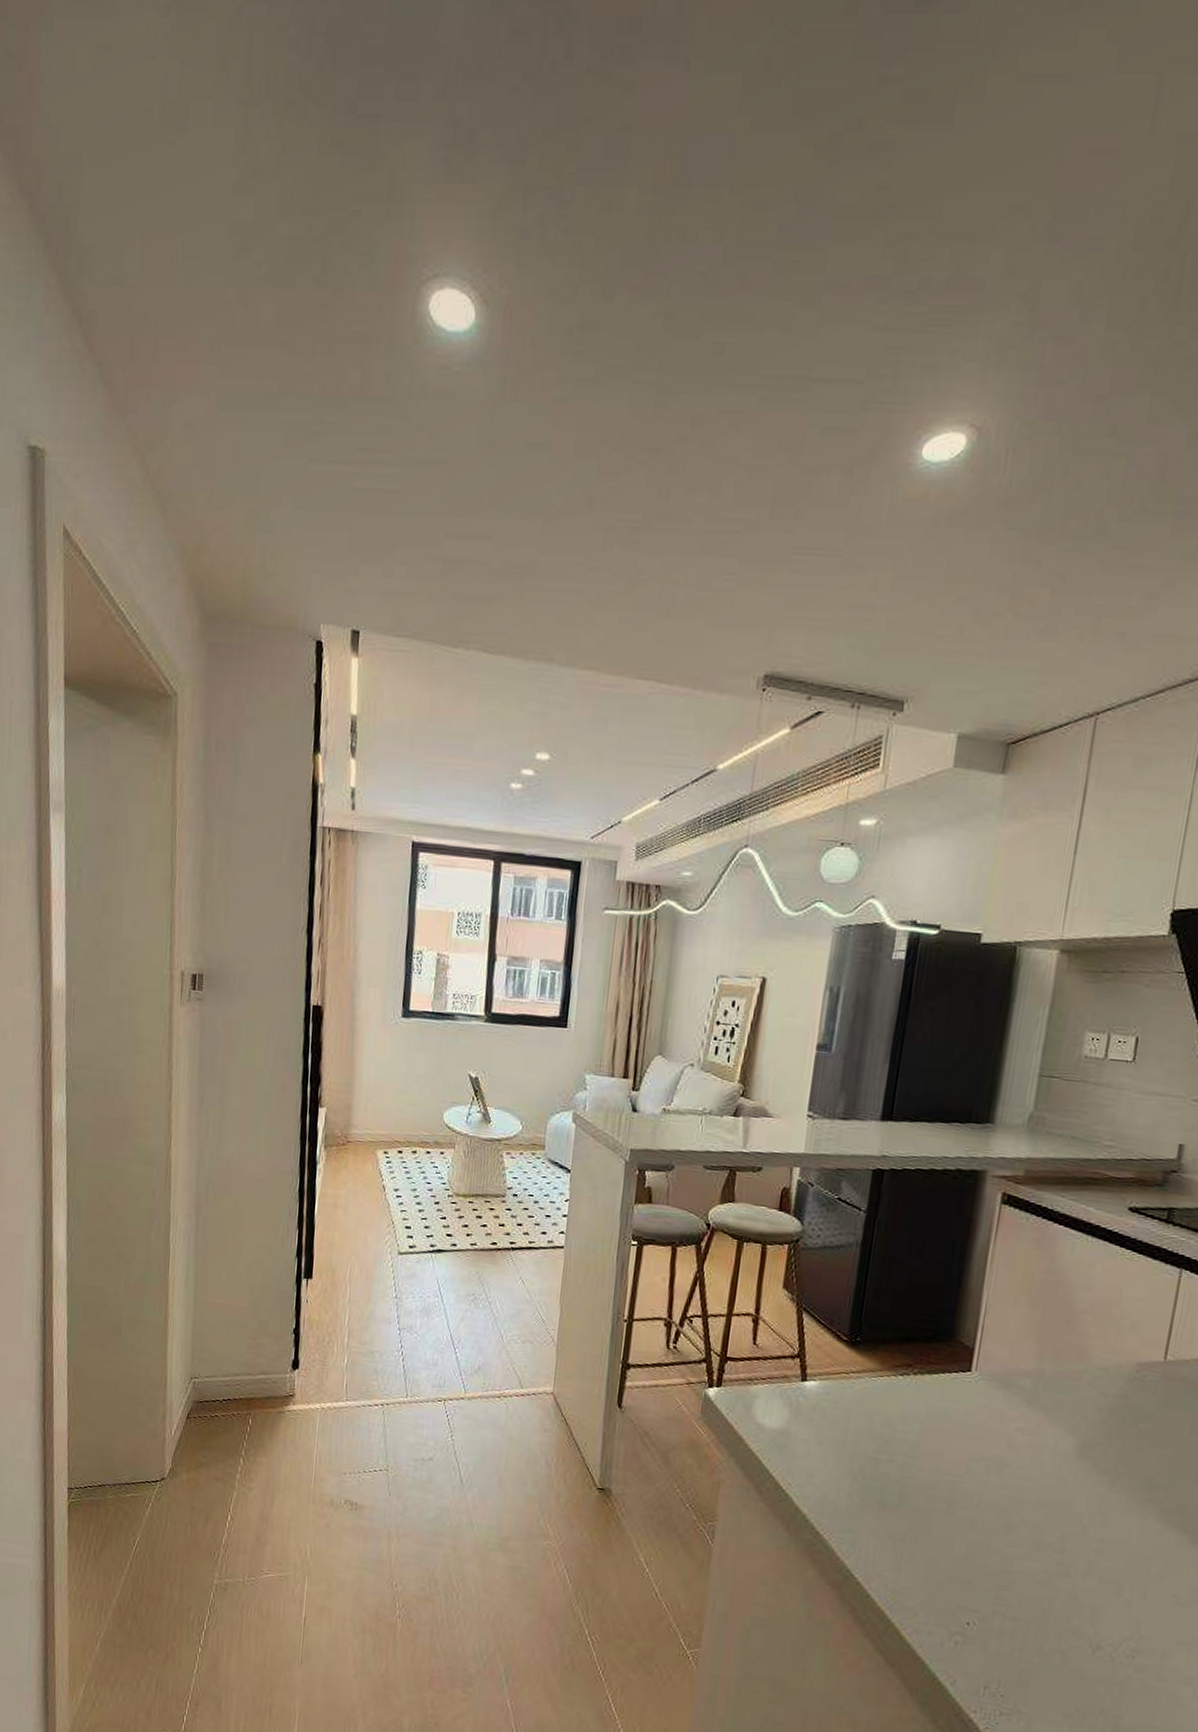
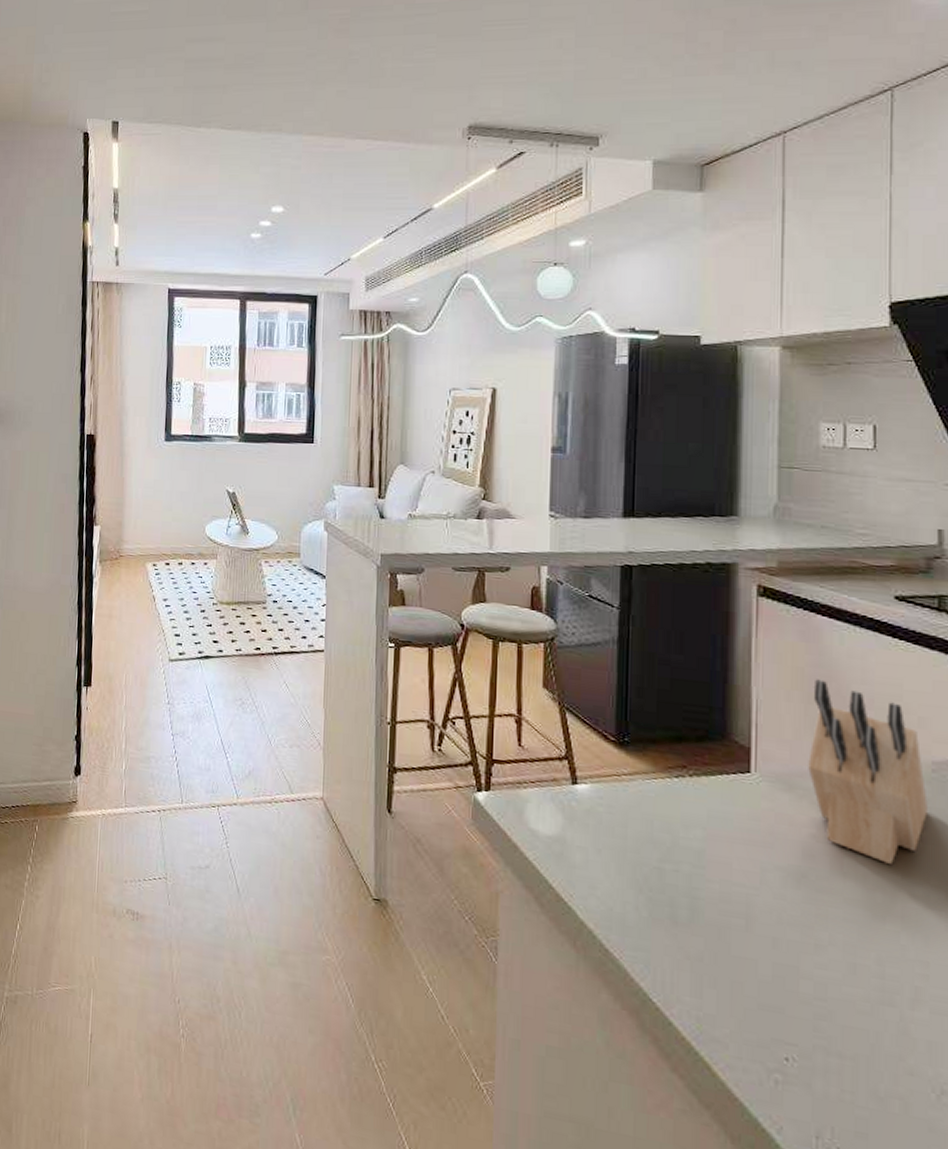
knife block: none [1024,1285,1129,1455] -> present [808,679,928,865]

